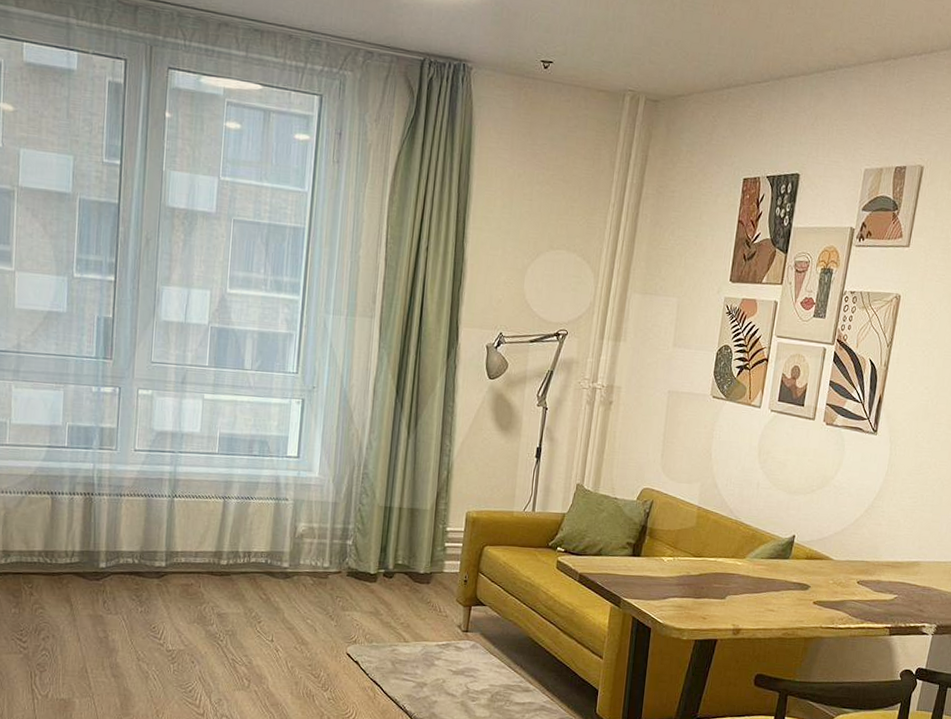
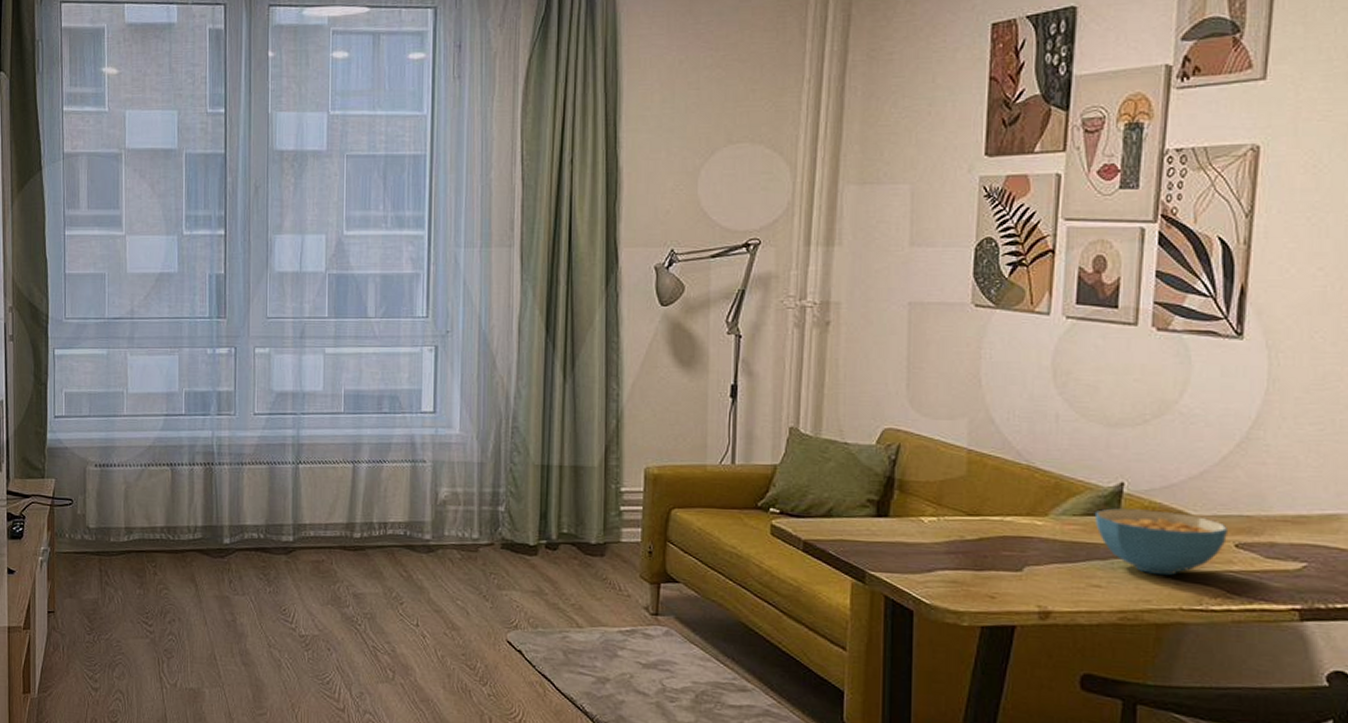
cereal bowl: none [775,554,854,603] -> present [1094,508,1227,576]

